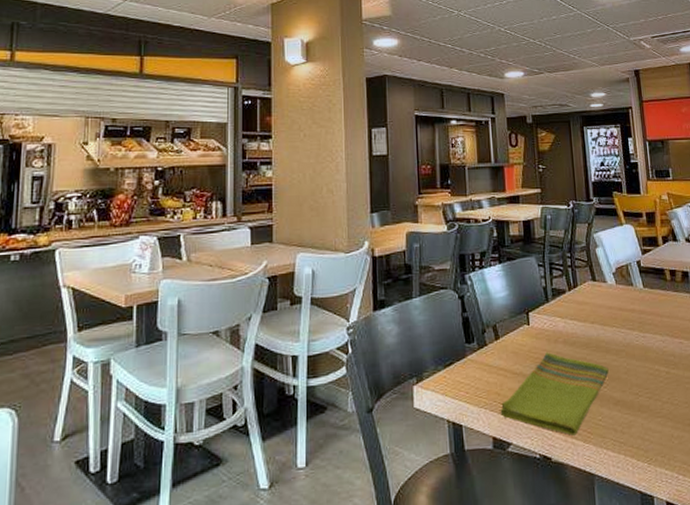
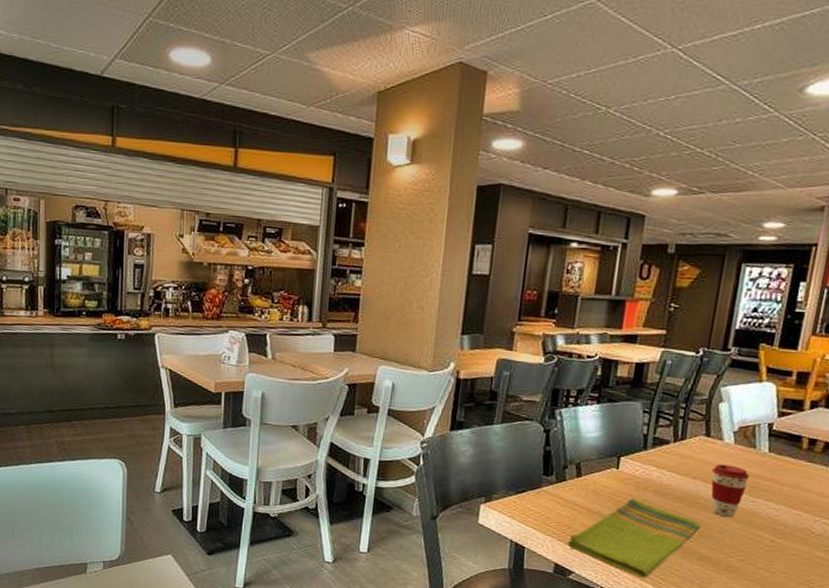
coffee cup: none [605,305,635,357] -> present [711,464,750,518]

